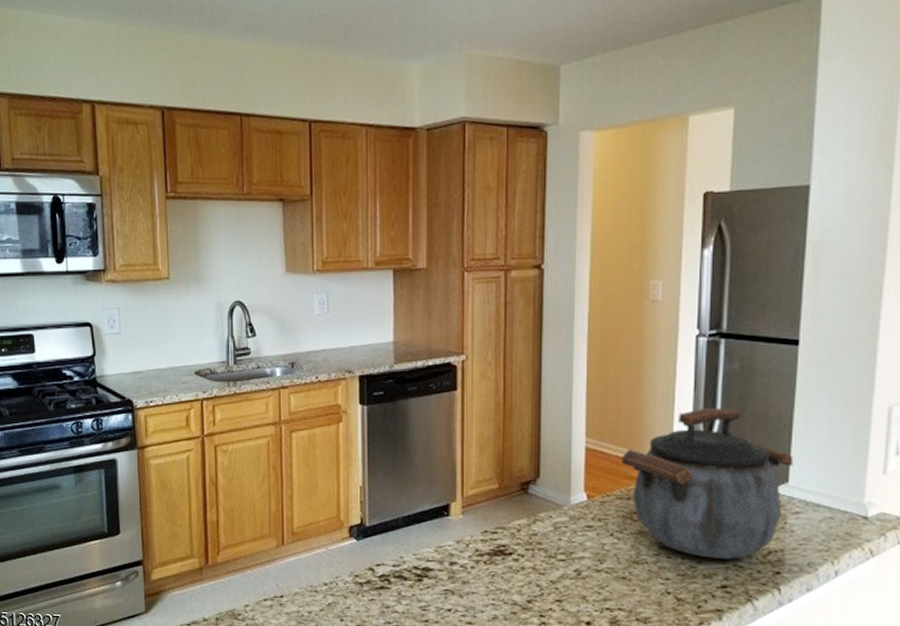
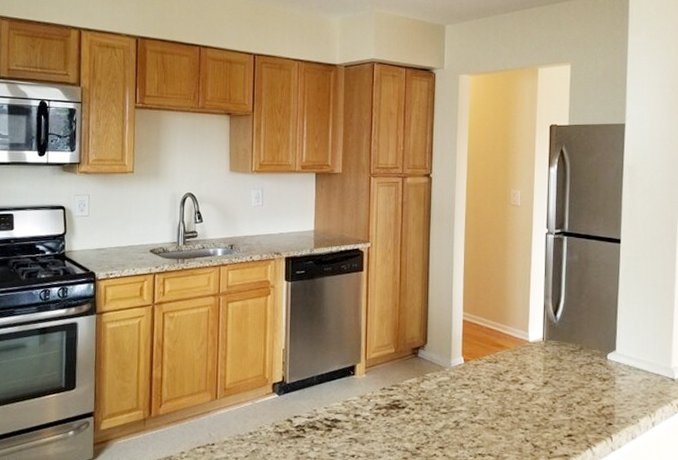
kettle: present [621,407,794,559] -> none [490,290,619,413]

